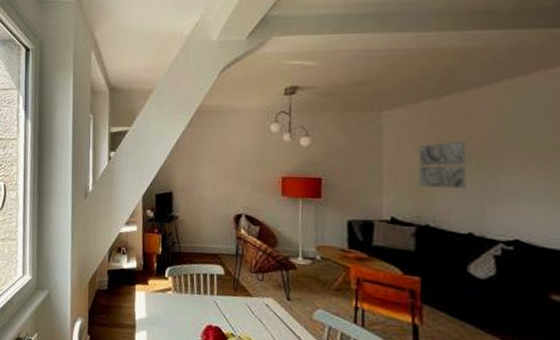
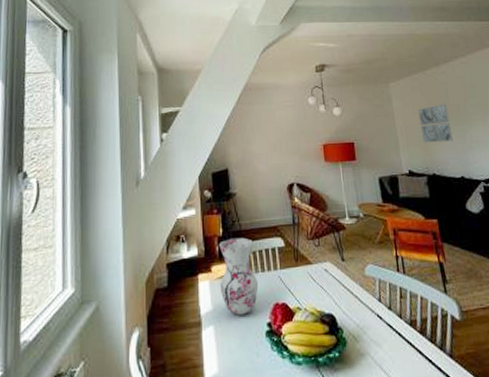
vase: none [155,258,193,329] -> present [218,237,259,315]

